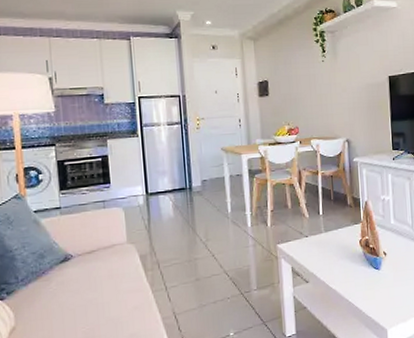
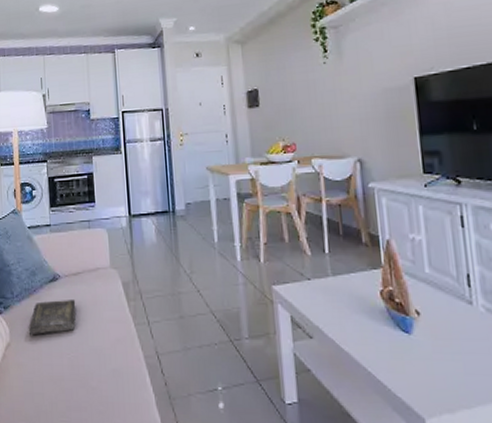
book: none [36,277,91,317] -> present [28,300,76,336]

